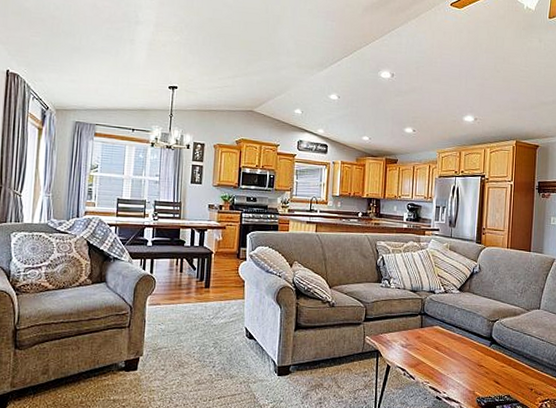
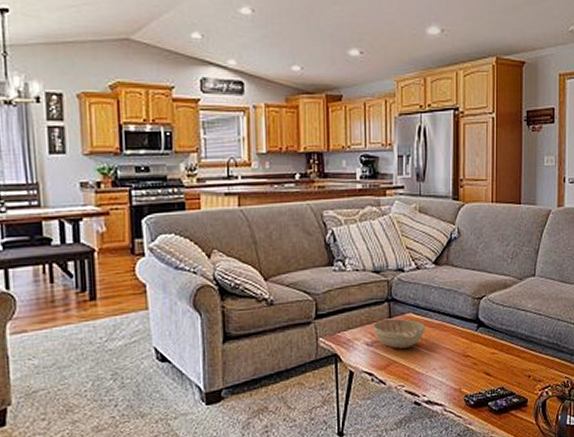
decorative bowl: none [407,328,448,353] -> present [372,317,425,349]

